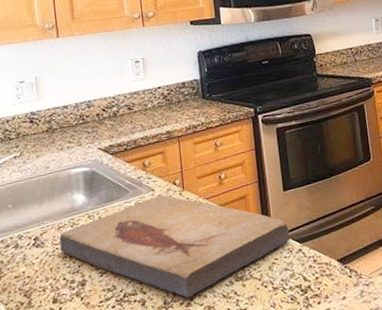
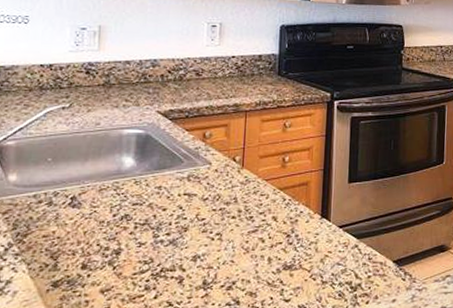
fish fossil: present [59,194,290,298] -> none [98,169,348,281]

